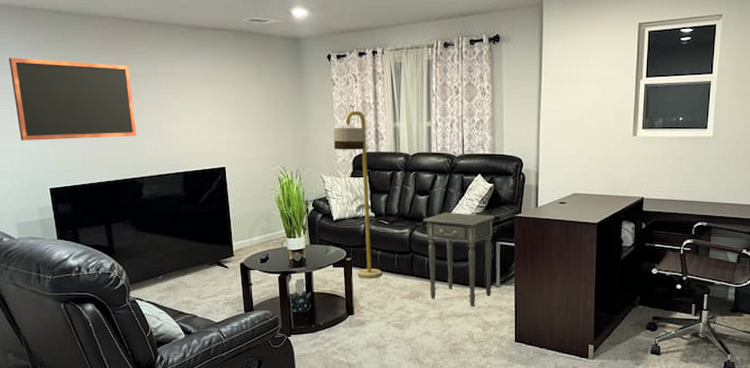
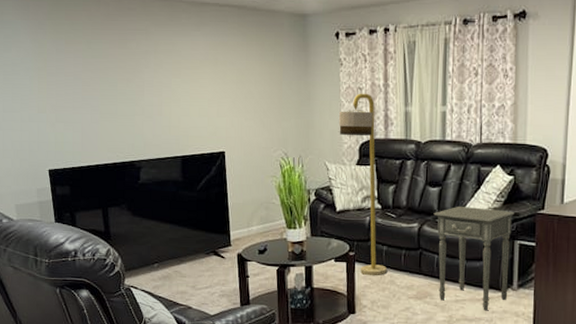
chalkboard: present [9,57,137,140] -> none [12,34,136,120]

